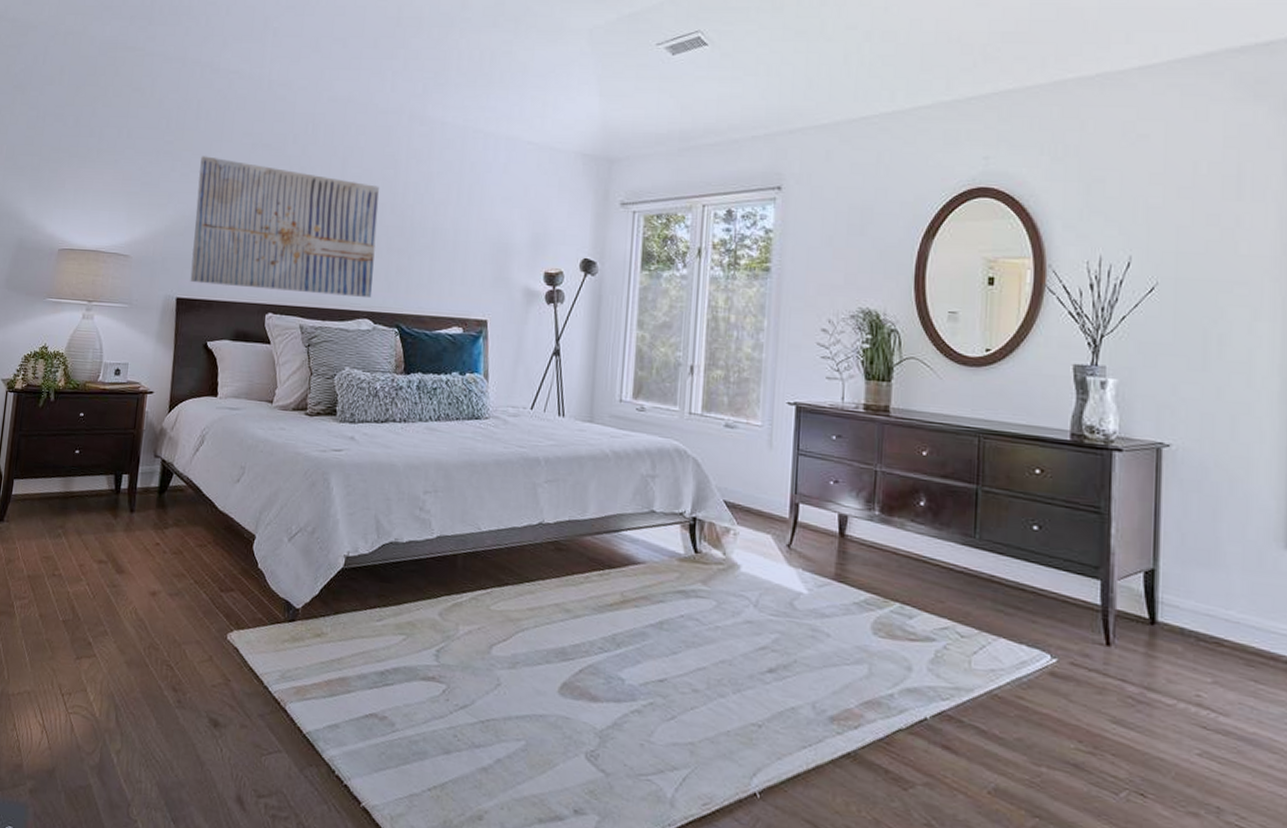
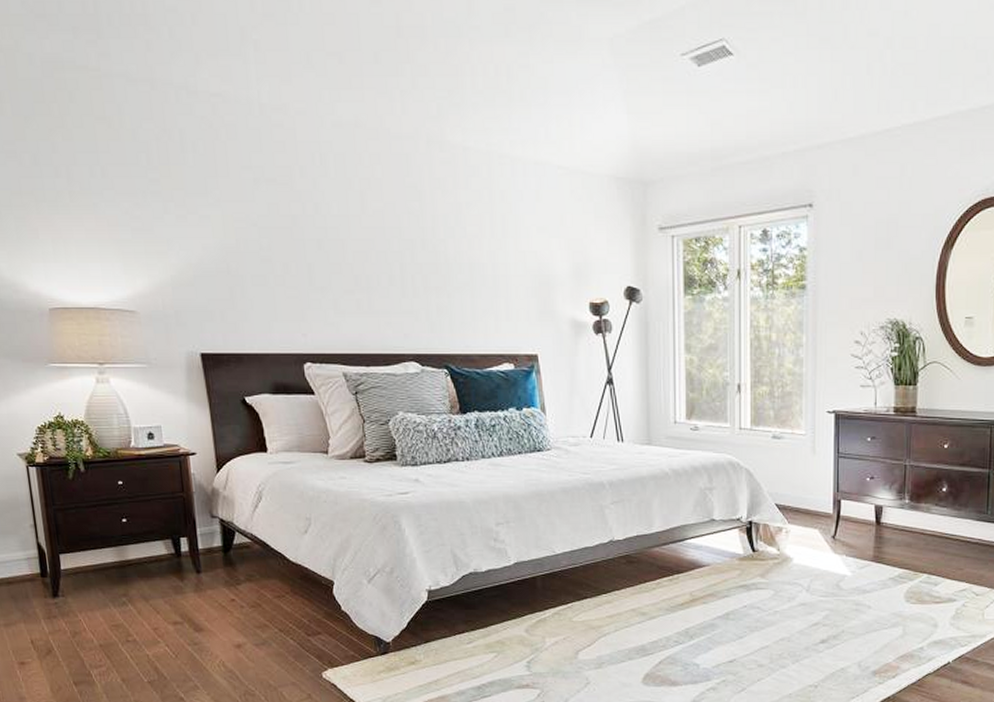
wall art: present [190,156,379,297] -> none [196,195,415,339]

